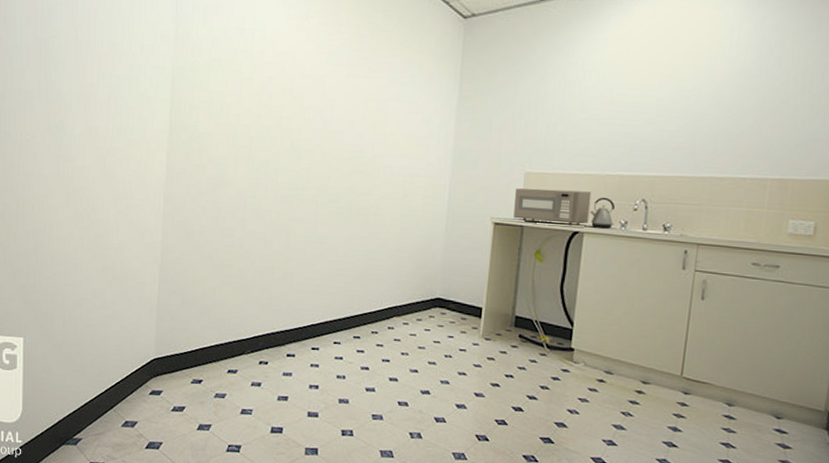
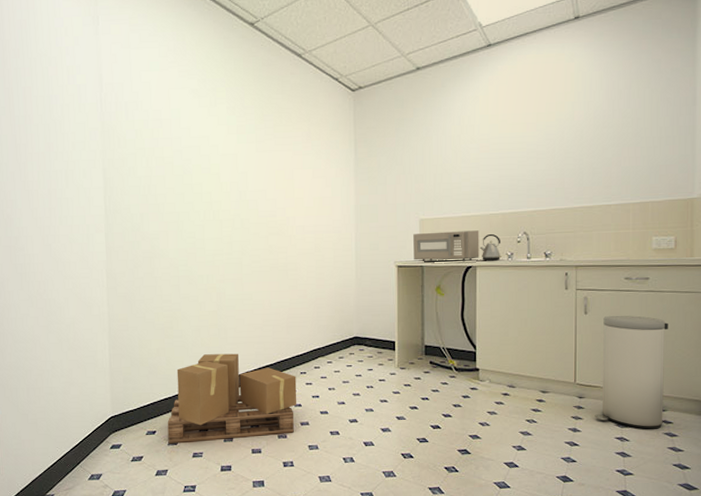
cardboard boxes: none [215,300,367,399] -> present [167,353,297,444]
pedal bin: none [699,304,796,438] -> present [595,315,668,430]

